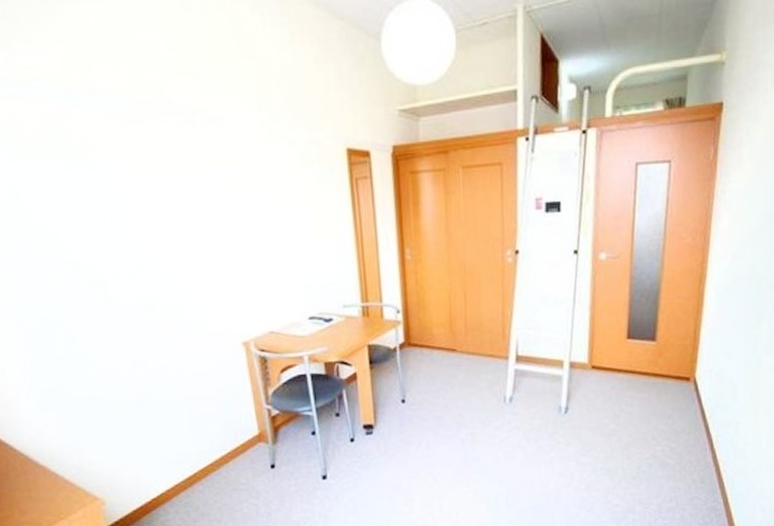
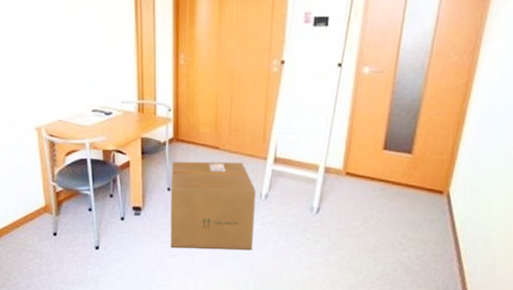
box: none [404,363,501,467] -> present [170,161,256,251]

